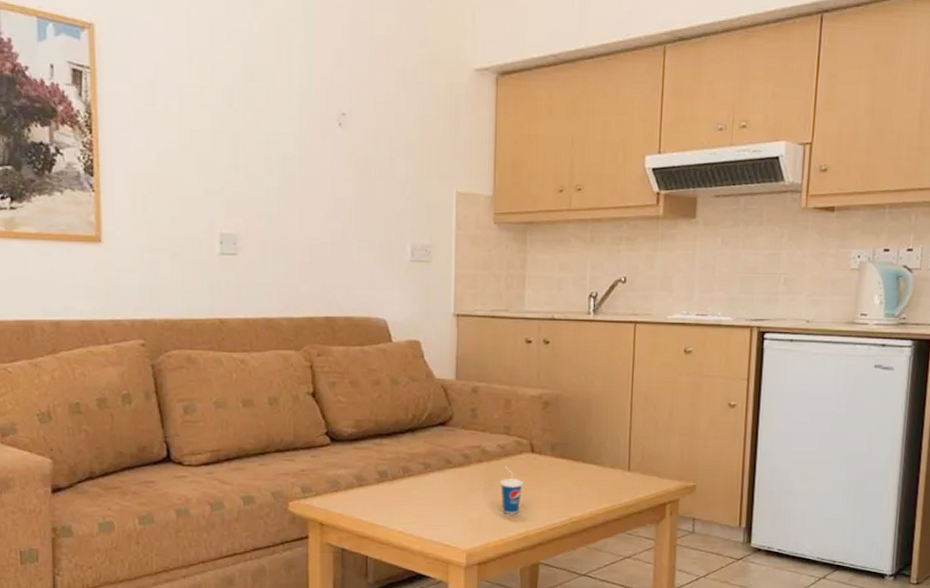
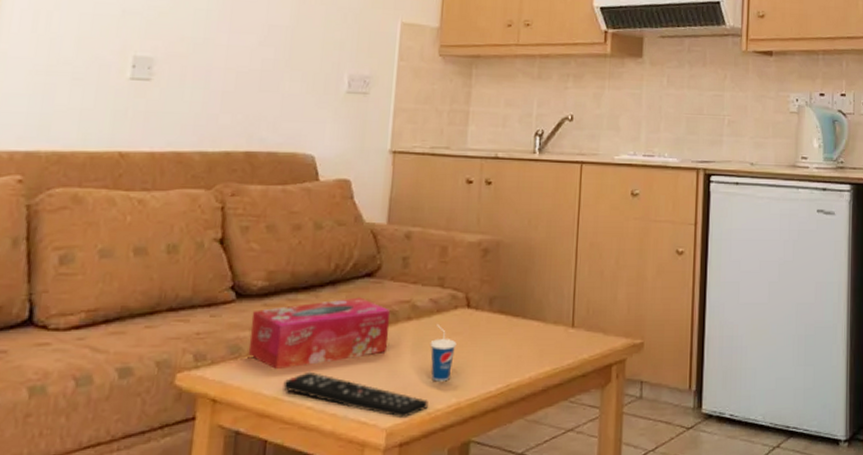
tissue box: none [345,442,464,500] -> present [248,297,391,369]
remote control: none [377,503,501,542] -> present [283,371,428,417]

